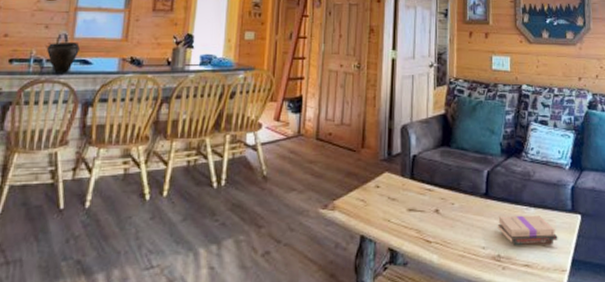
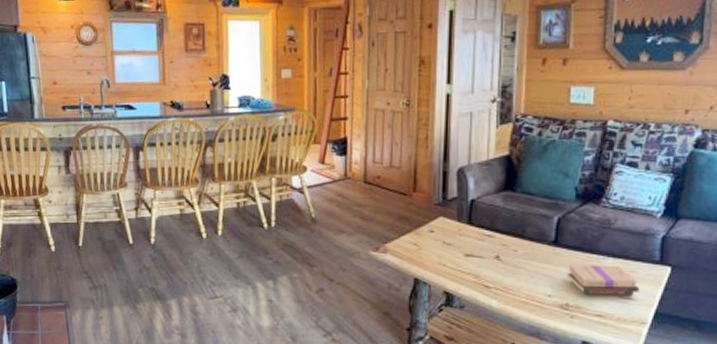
vase: present [47,41,80,74] -> none [93,87,122,119]

